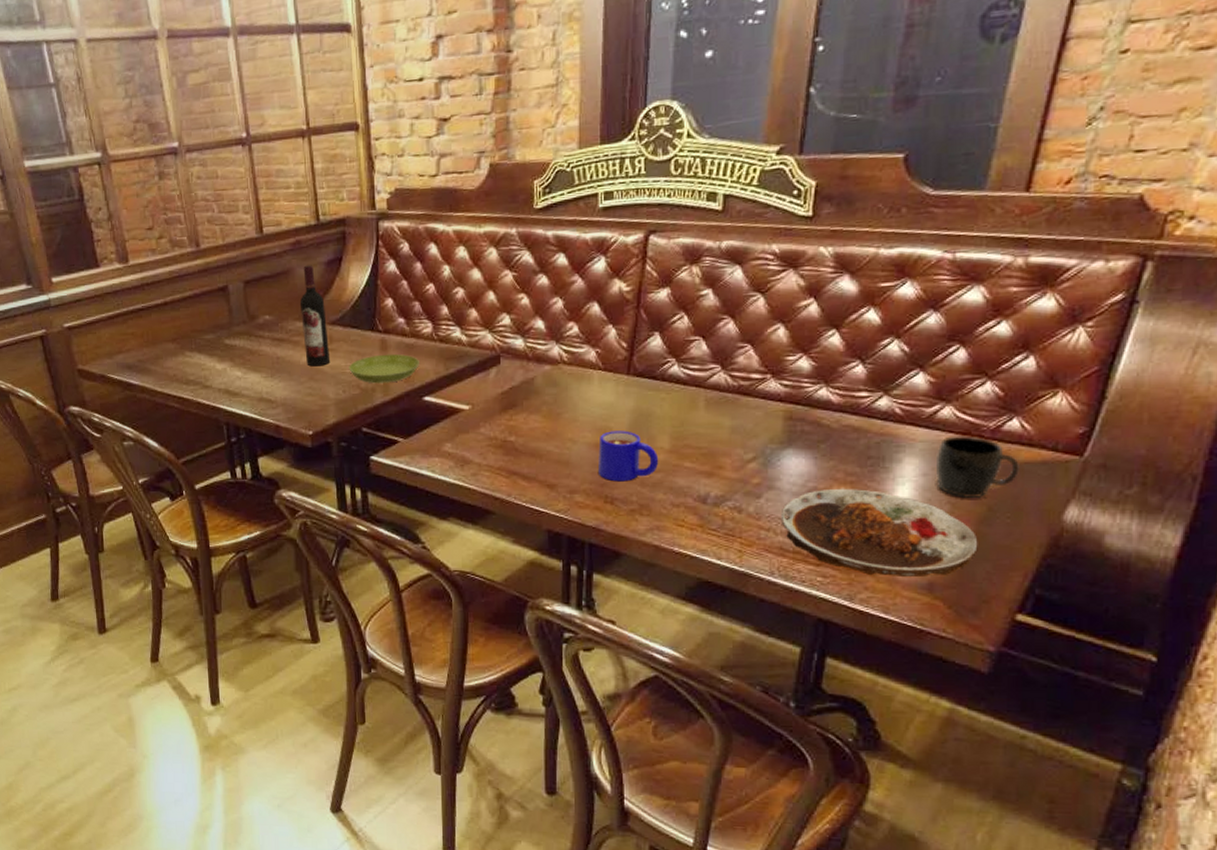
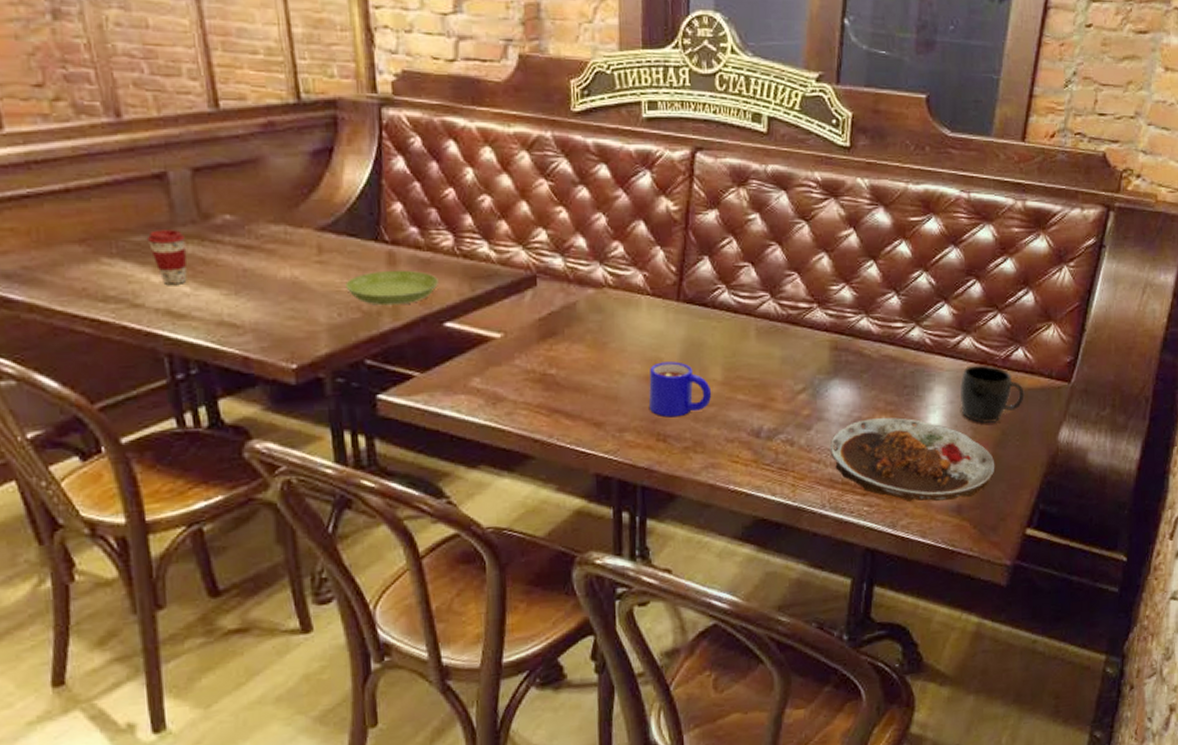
coffee cup: none [214,329,239,370] -> present [146,230,187,284]
wine bottle: present [299,265,331,367] -> none [274,154,320,283]

